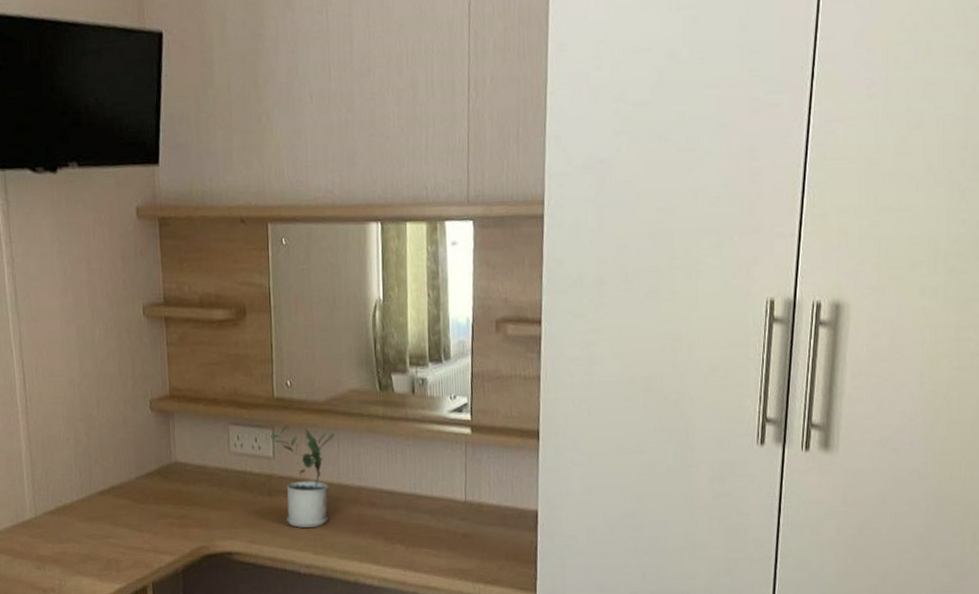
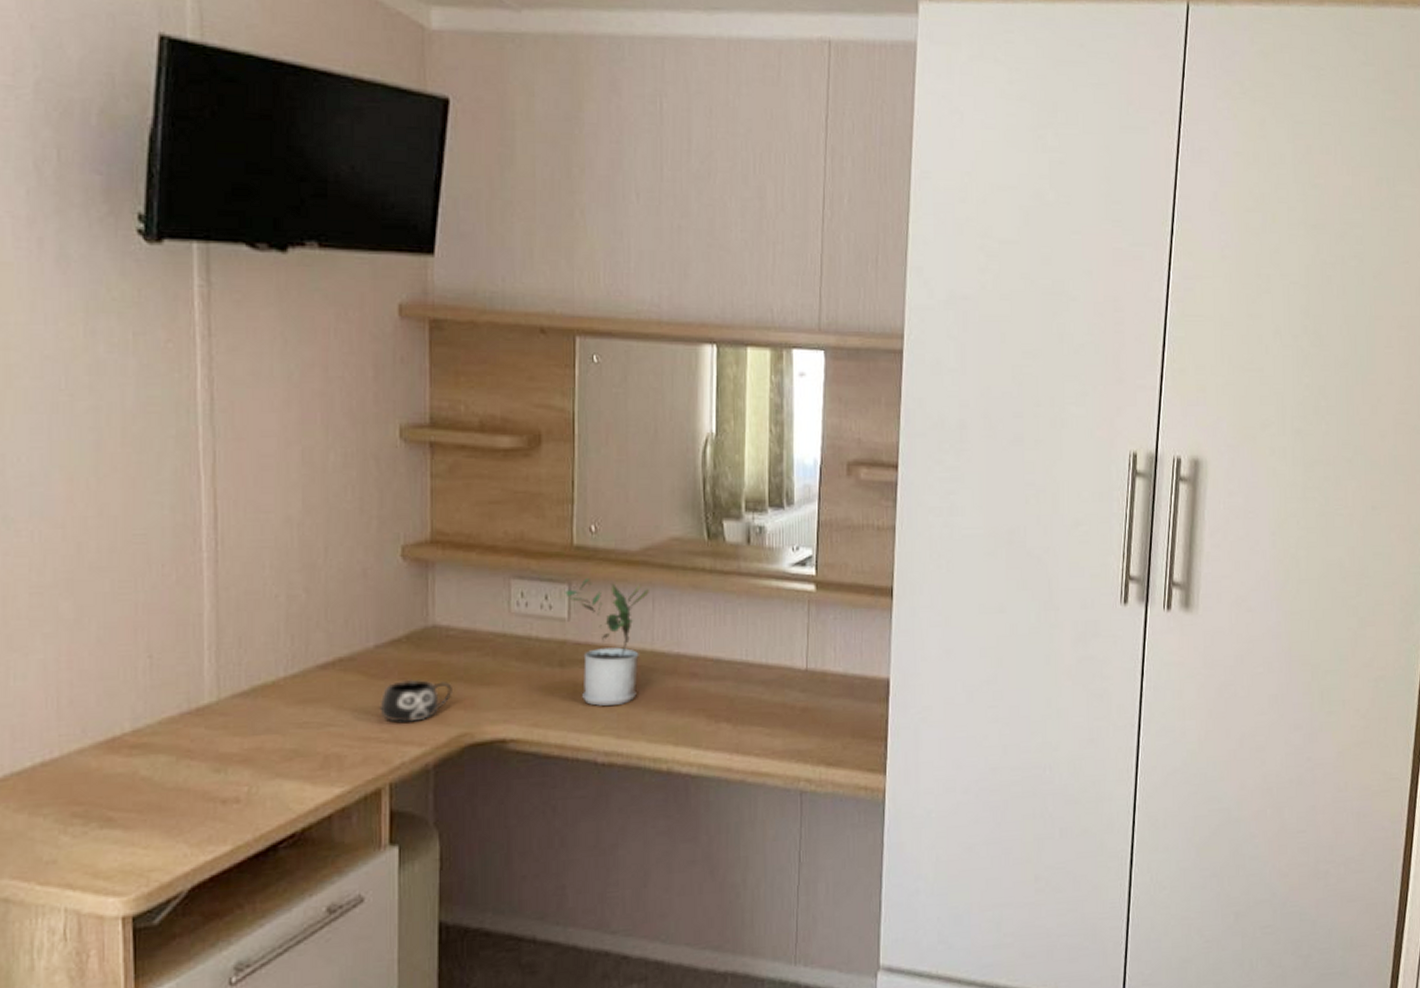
mug: none [141,503,192,537] -> present [379,679,452,724]

